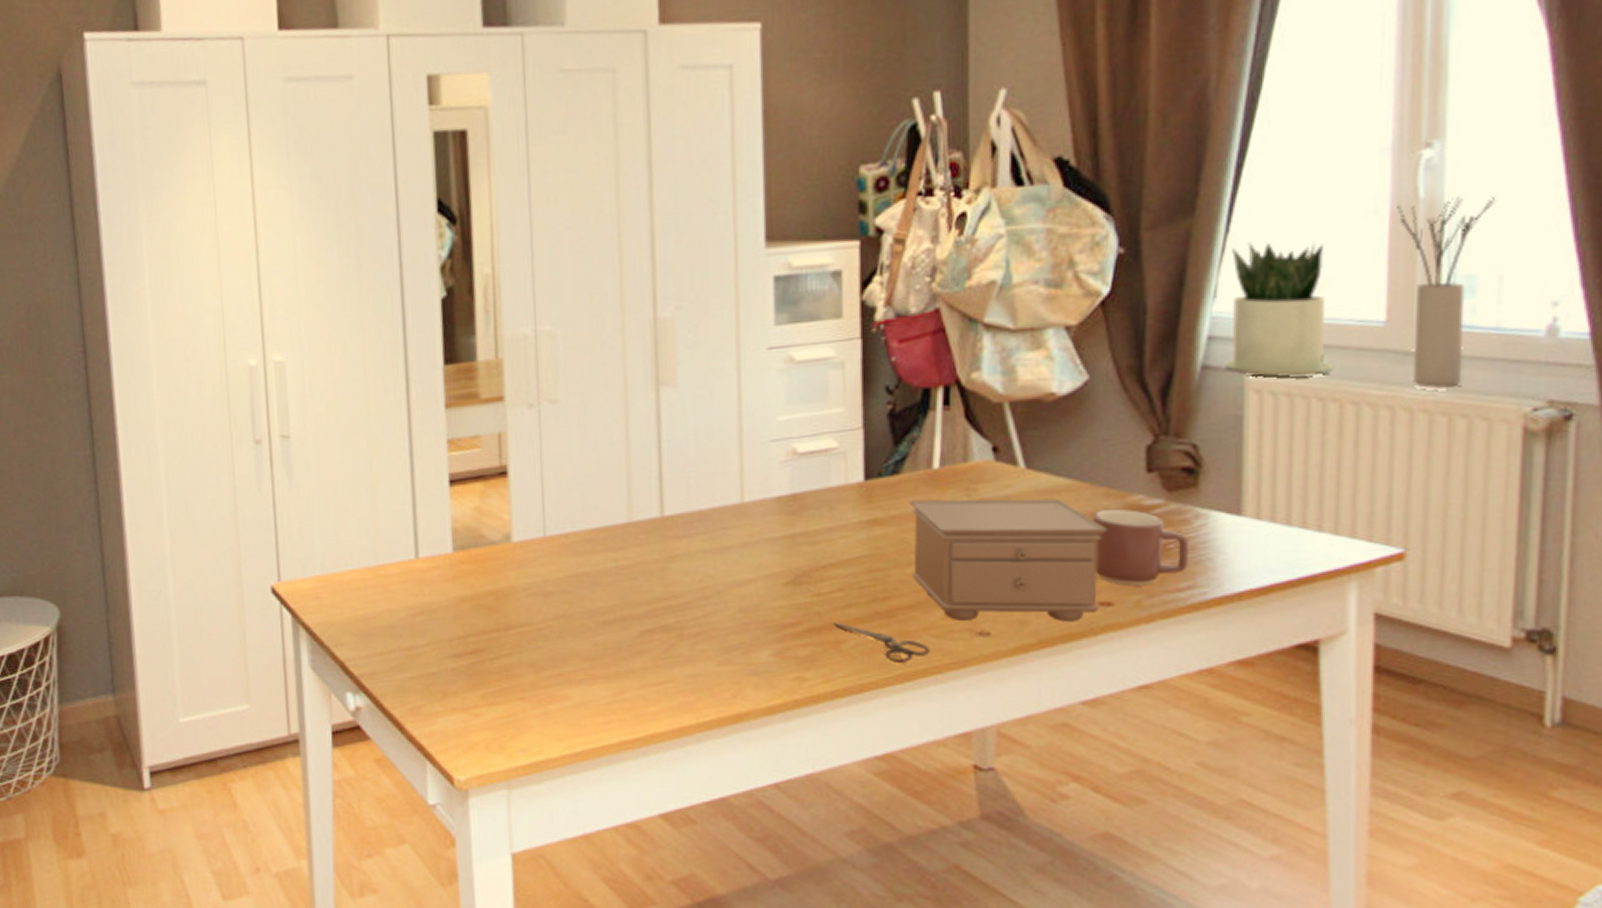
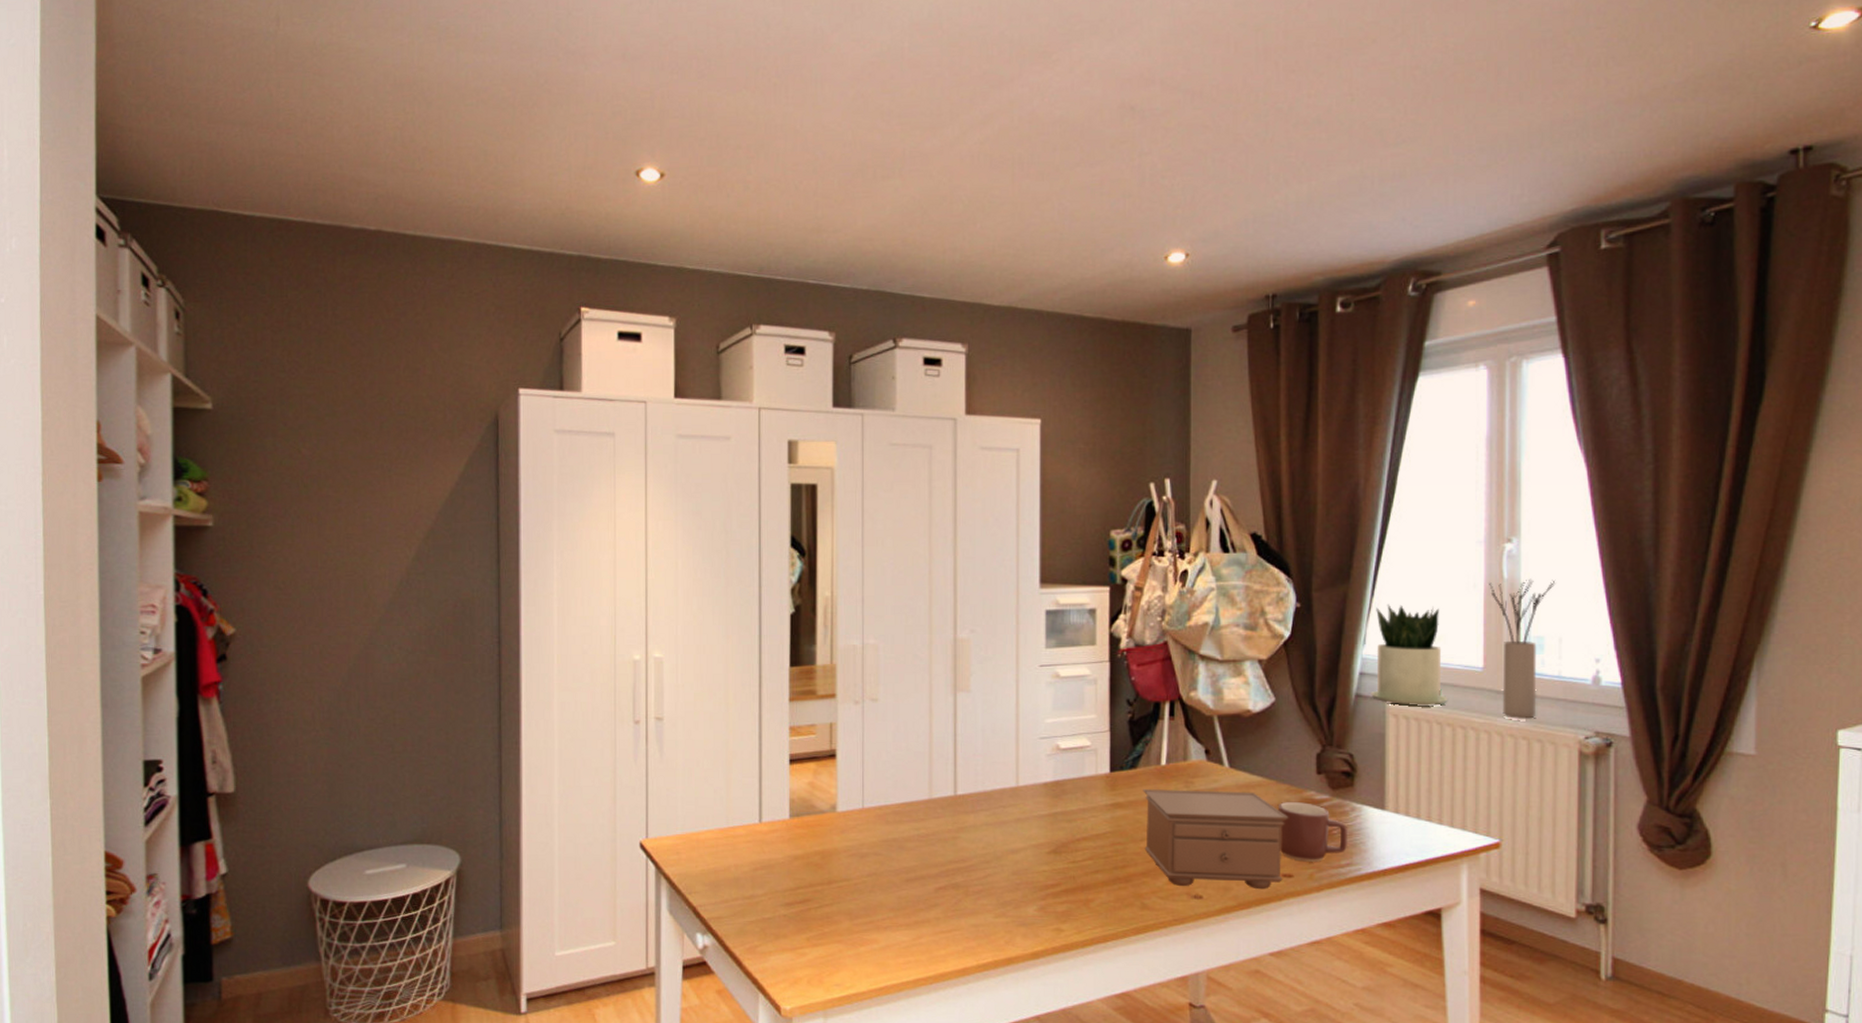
shears: present [833,623,930,664] -> none [1084,885,1157,920]

